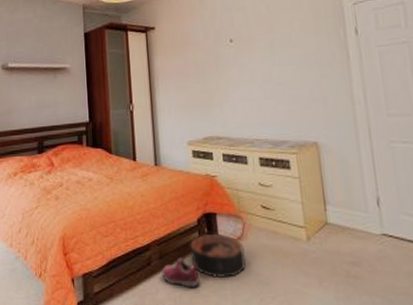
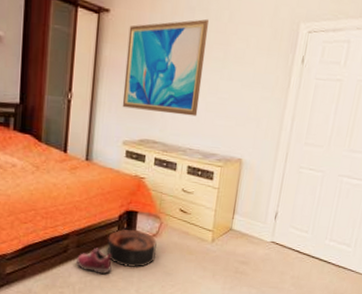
wall art: none [174,15,257,110] -> present [122,18,209,117]

